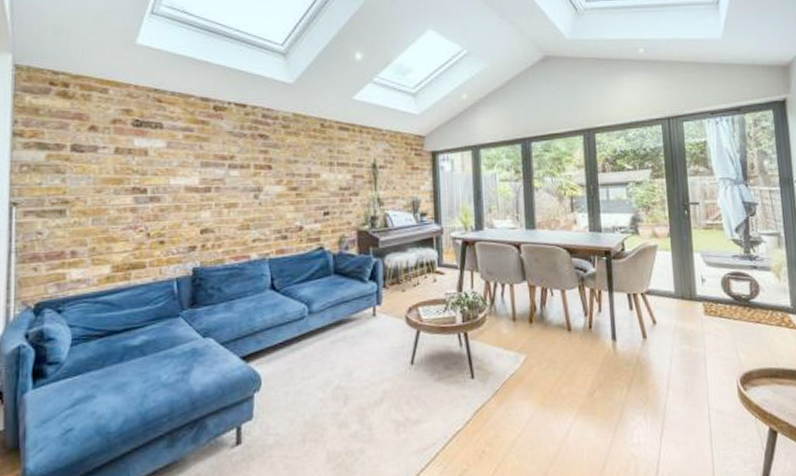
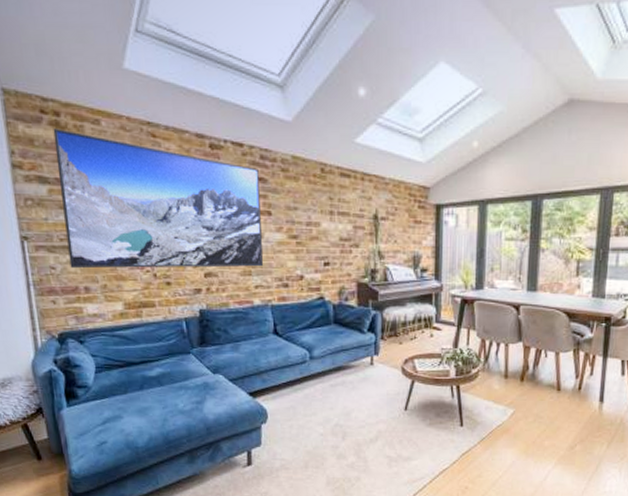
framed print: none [59,98,261,233] -> present [53,129,263,269]

